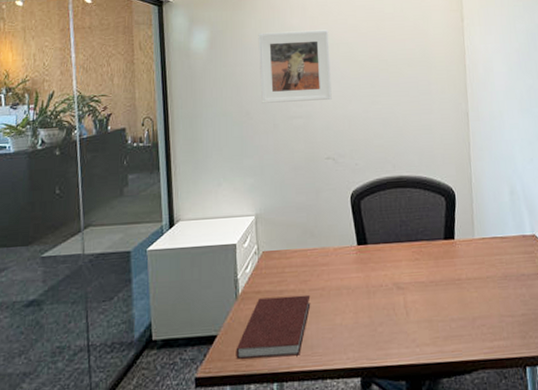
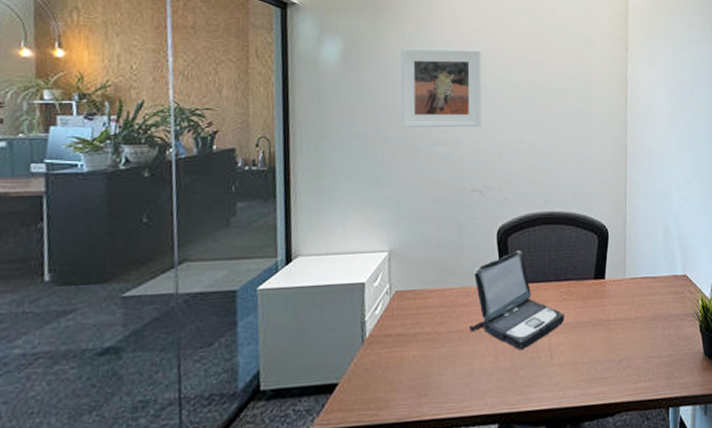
notebook: present [236,294,311,359] -> none [359,337,447,409]
laptop: none [330,213,418,308] -> present [470,251,565,350]

